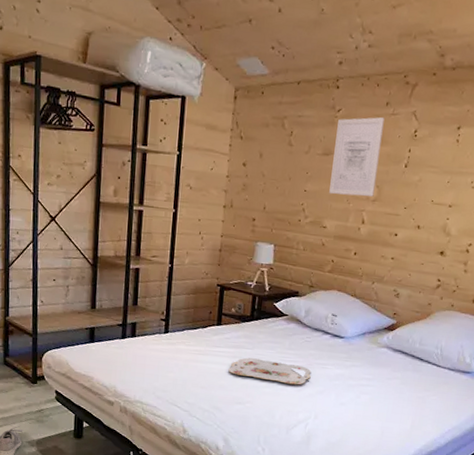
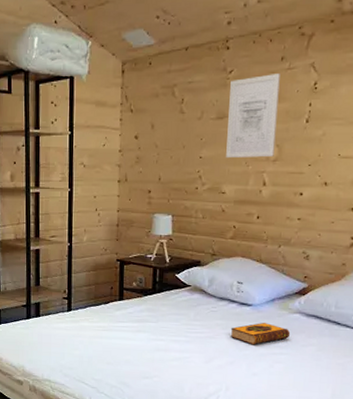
serving tray: present [228,357,311,385] -> none [133,331,219,357]
hardback book: none [322,355,378,376] -> present [230,323,291,345]

